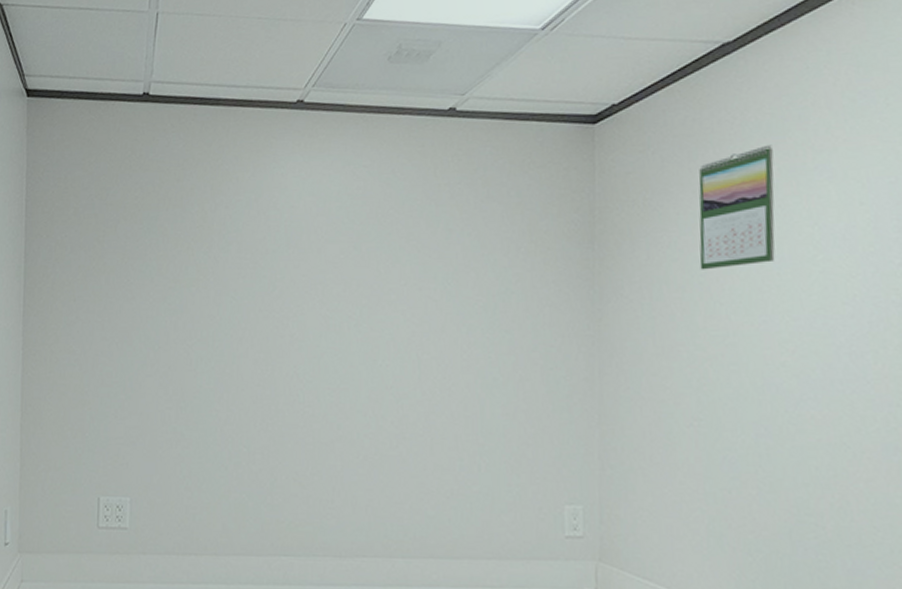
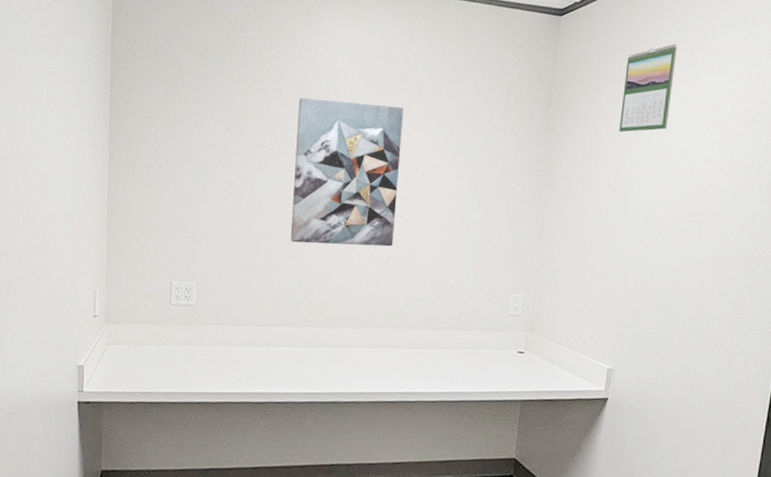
wall art: none [248,254,389,443] -> present [290,97,404,247]

